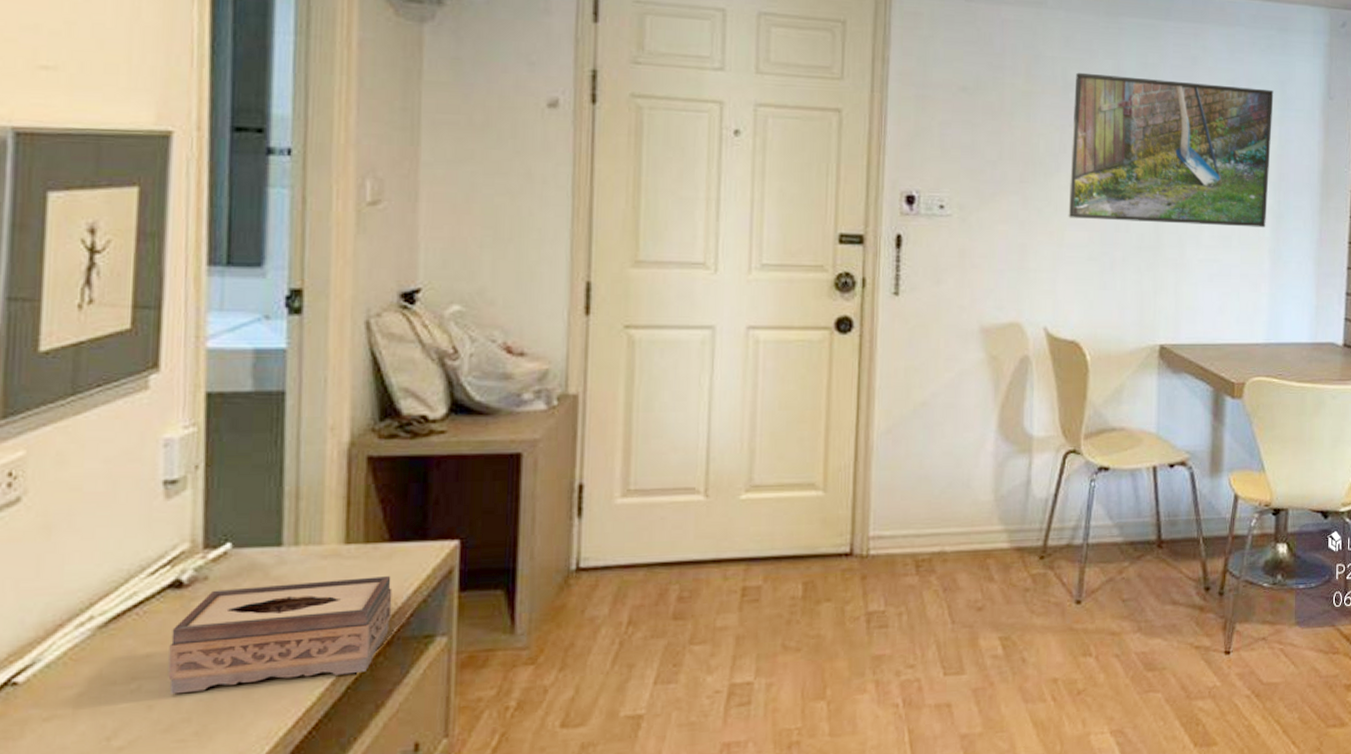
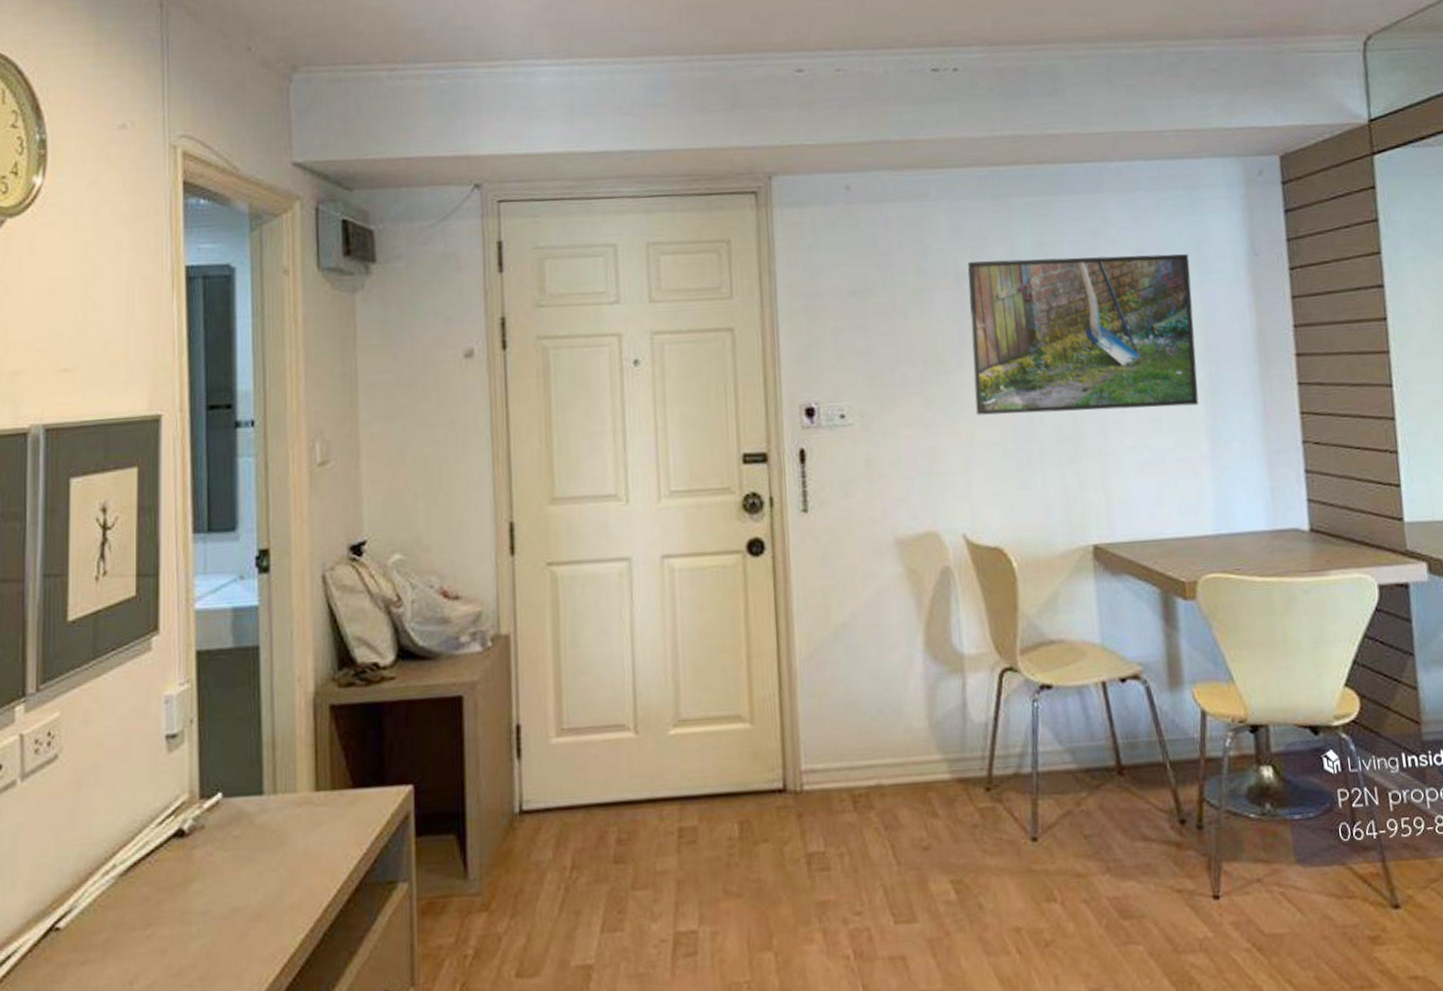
tissue box: present [168,576,392,695] -> none [176,822,358,940]

